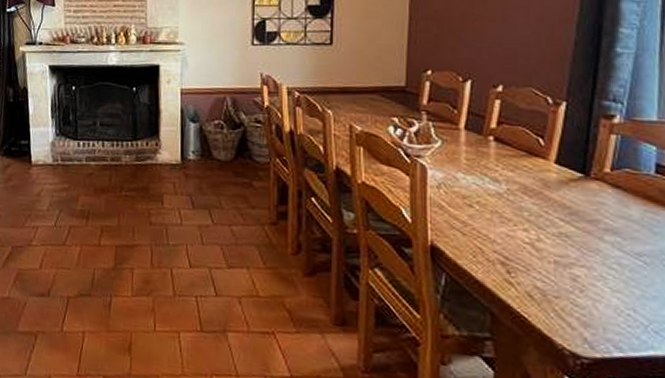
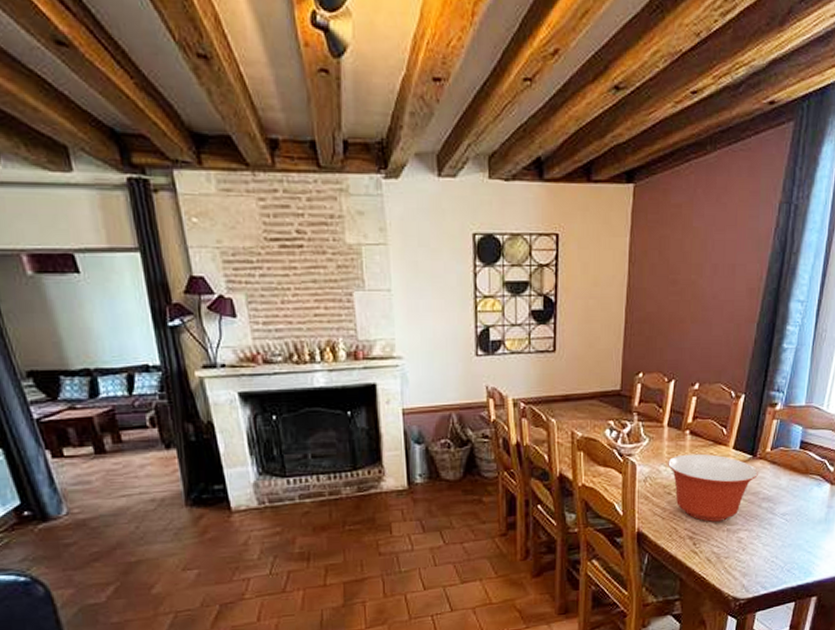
mixing bowl: none [467,163,595,250] -> present [668,453,758,522]

